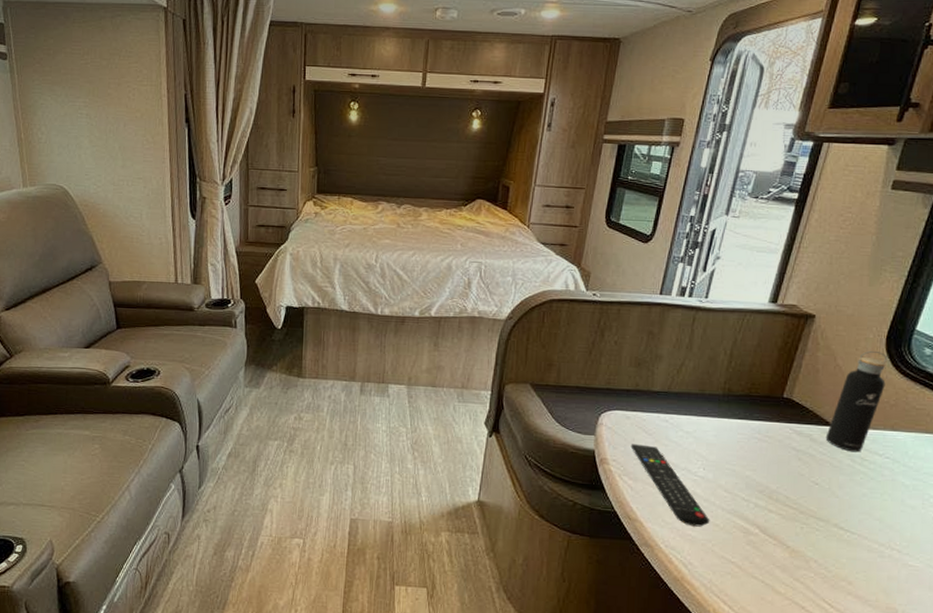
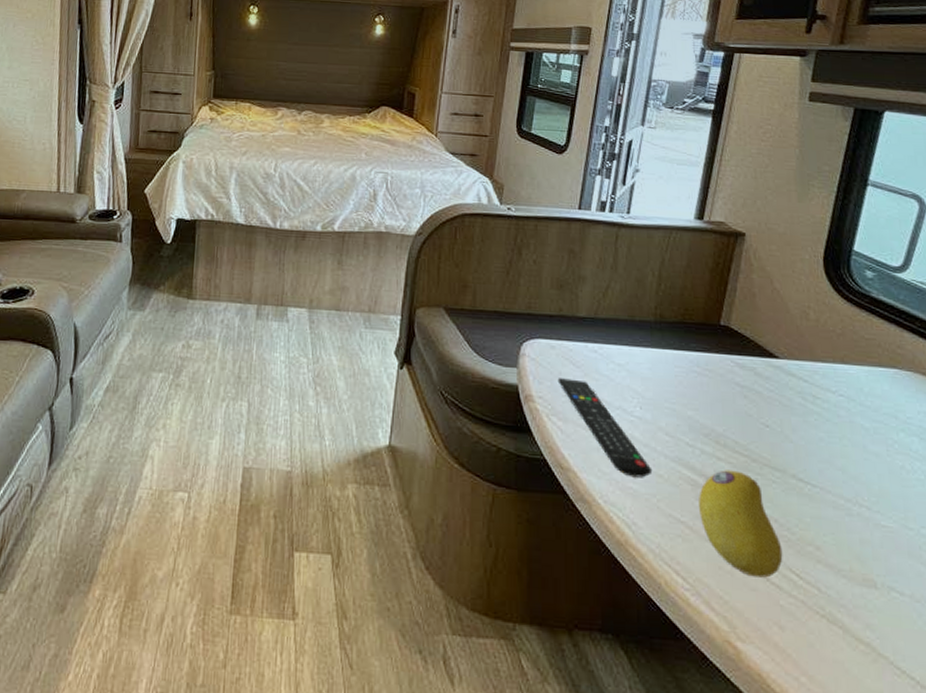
fruit: none [748,520,819,607] -> present [699,470,783,578]
water bottle: present [825,350,887,453] -> none [771,273,829,389]

